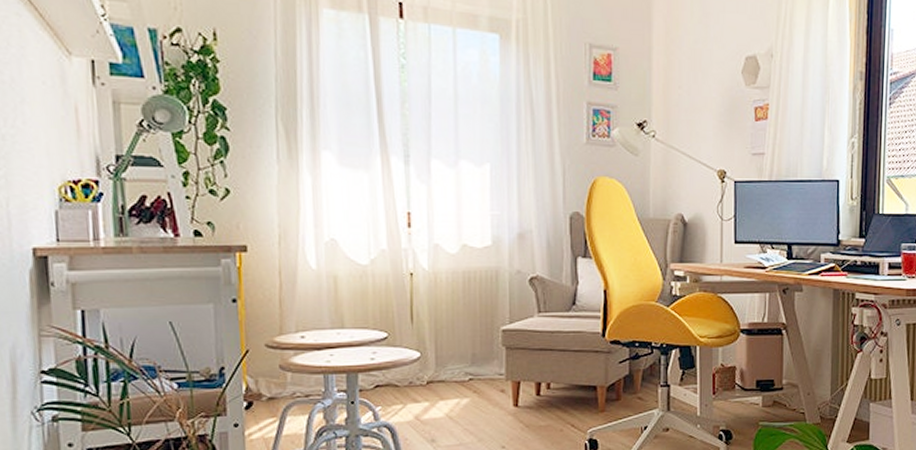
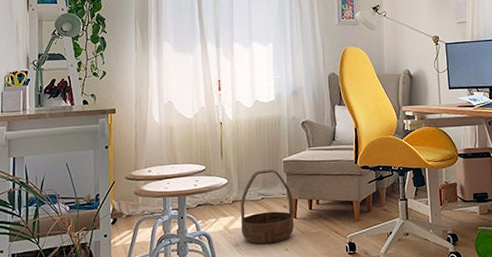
basket: none [439,341,515,440] -> present [240,169,294,244]

